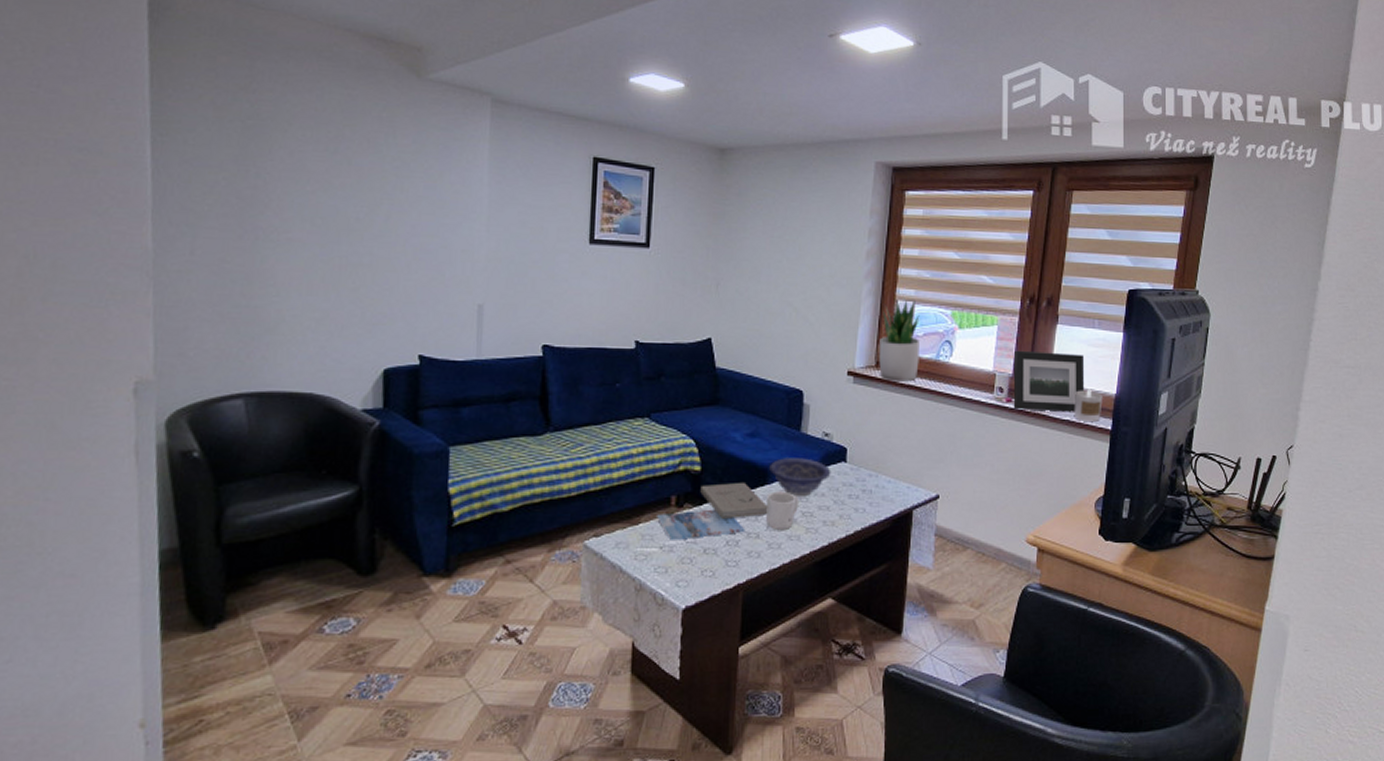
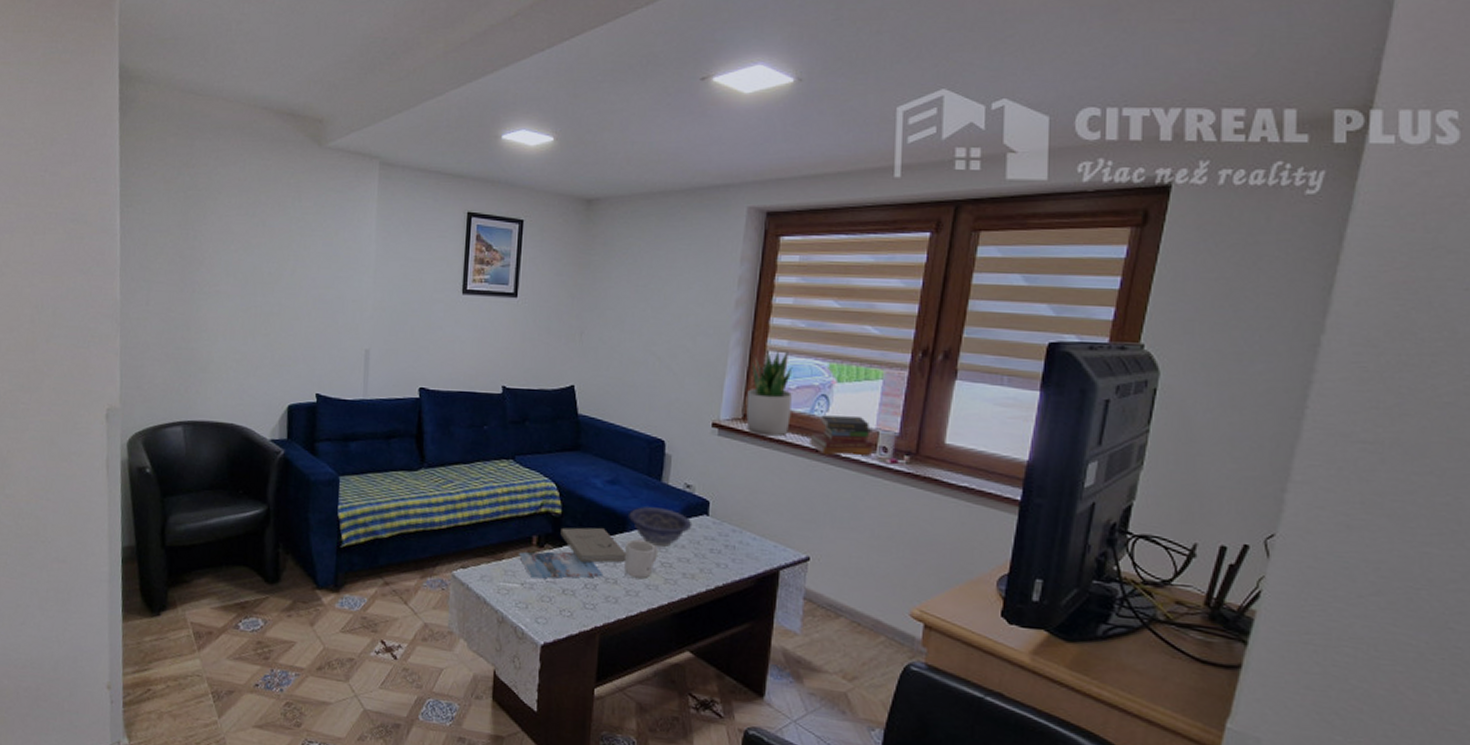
books: none [936,360,992,398] -> present [810,415,874,456]
picture frame: present [1013,350,1085,412] -> none [899,407,989,478]
candle: present [1074,389,1103,423] -> none [973,453,1011,492]

